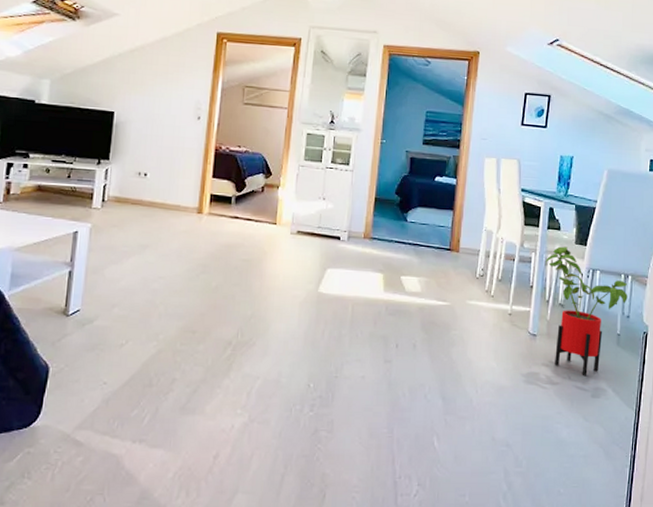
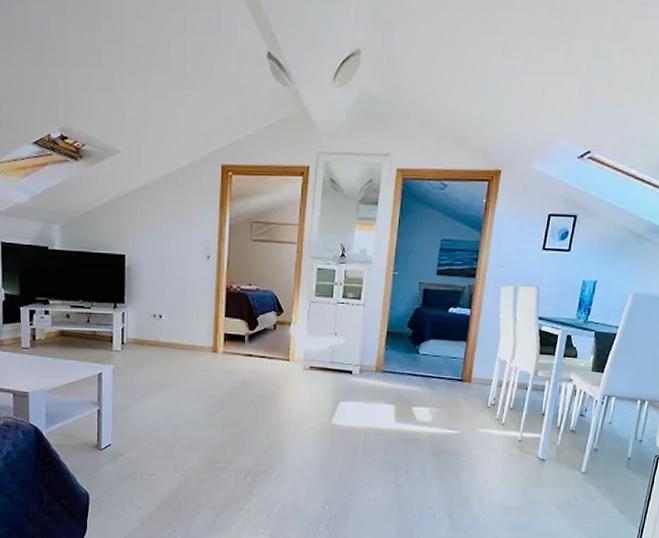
house plant: present [544,246,628,377] -> none [558,374,643,497]

